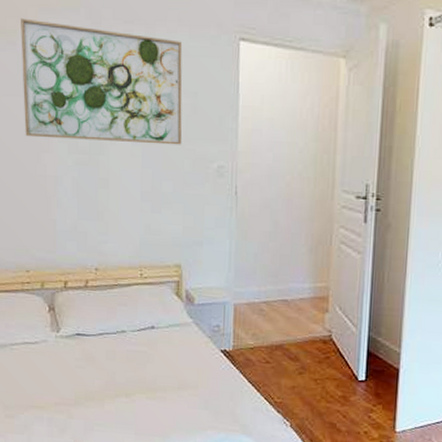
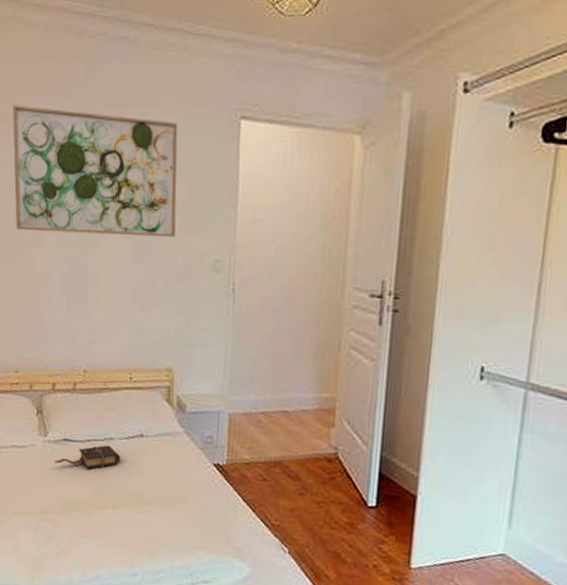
book: none [67,337,133,361] -> present [55,445,121,469]

